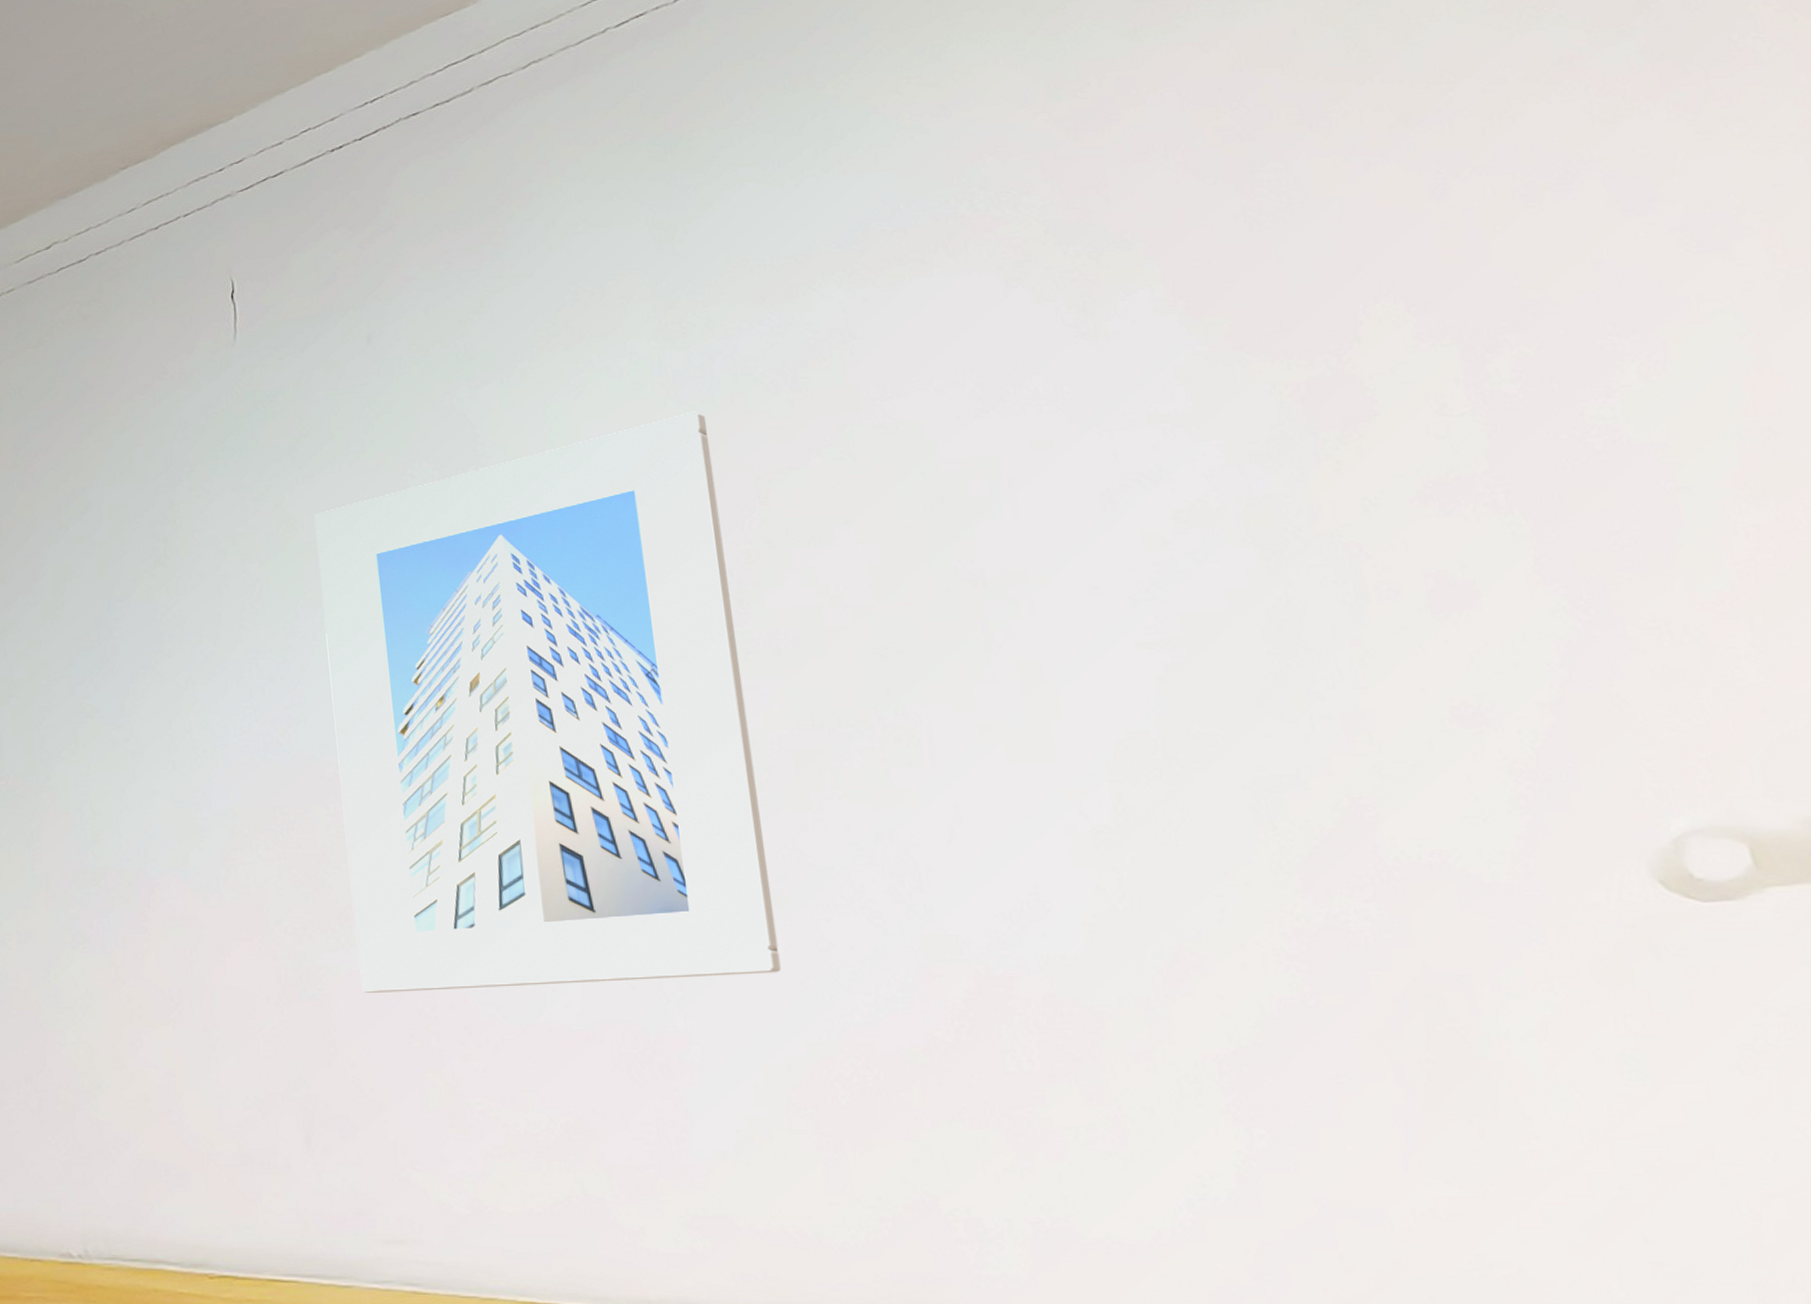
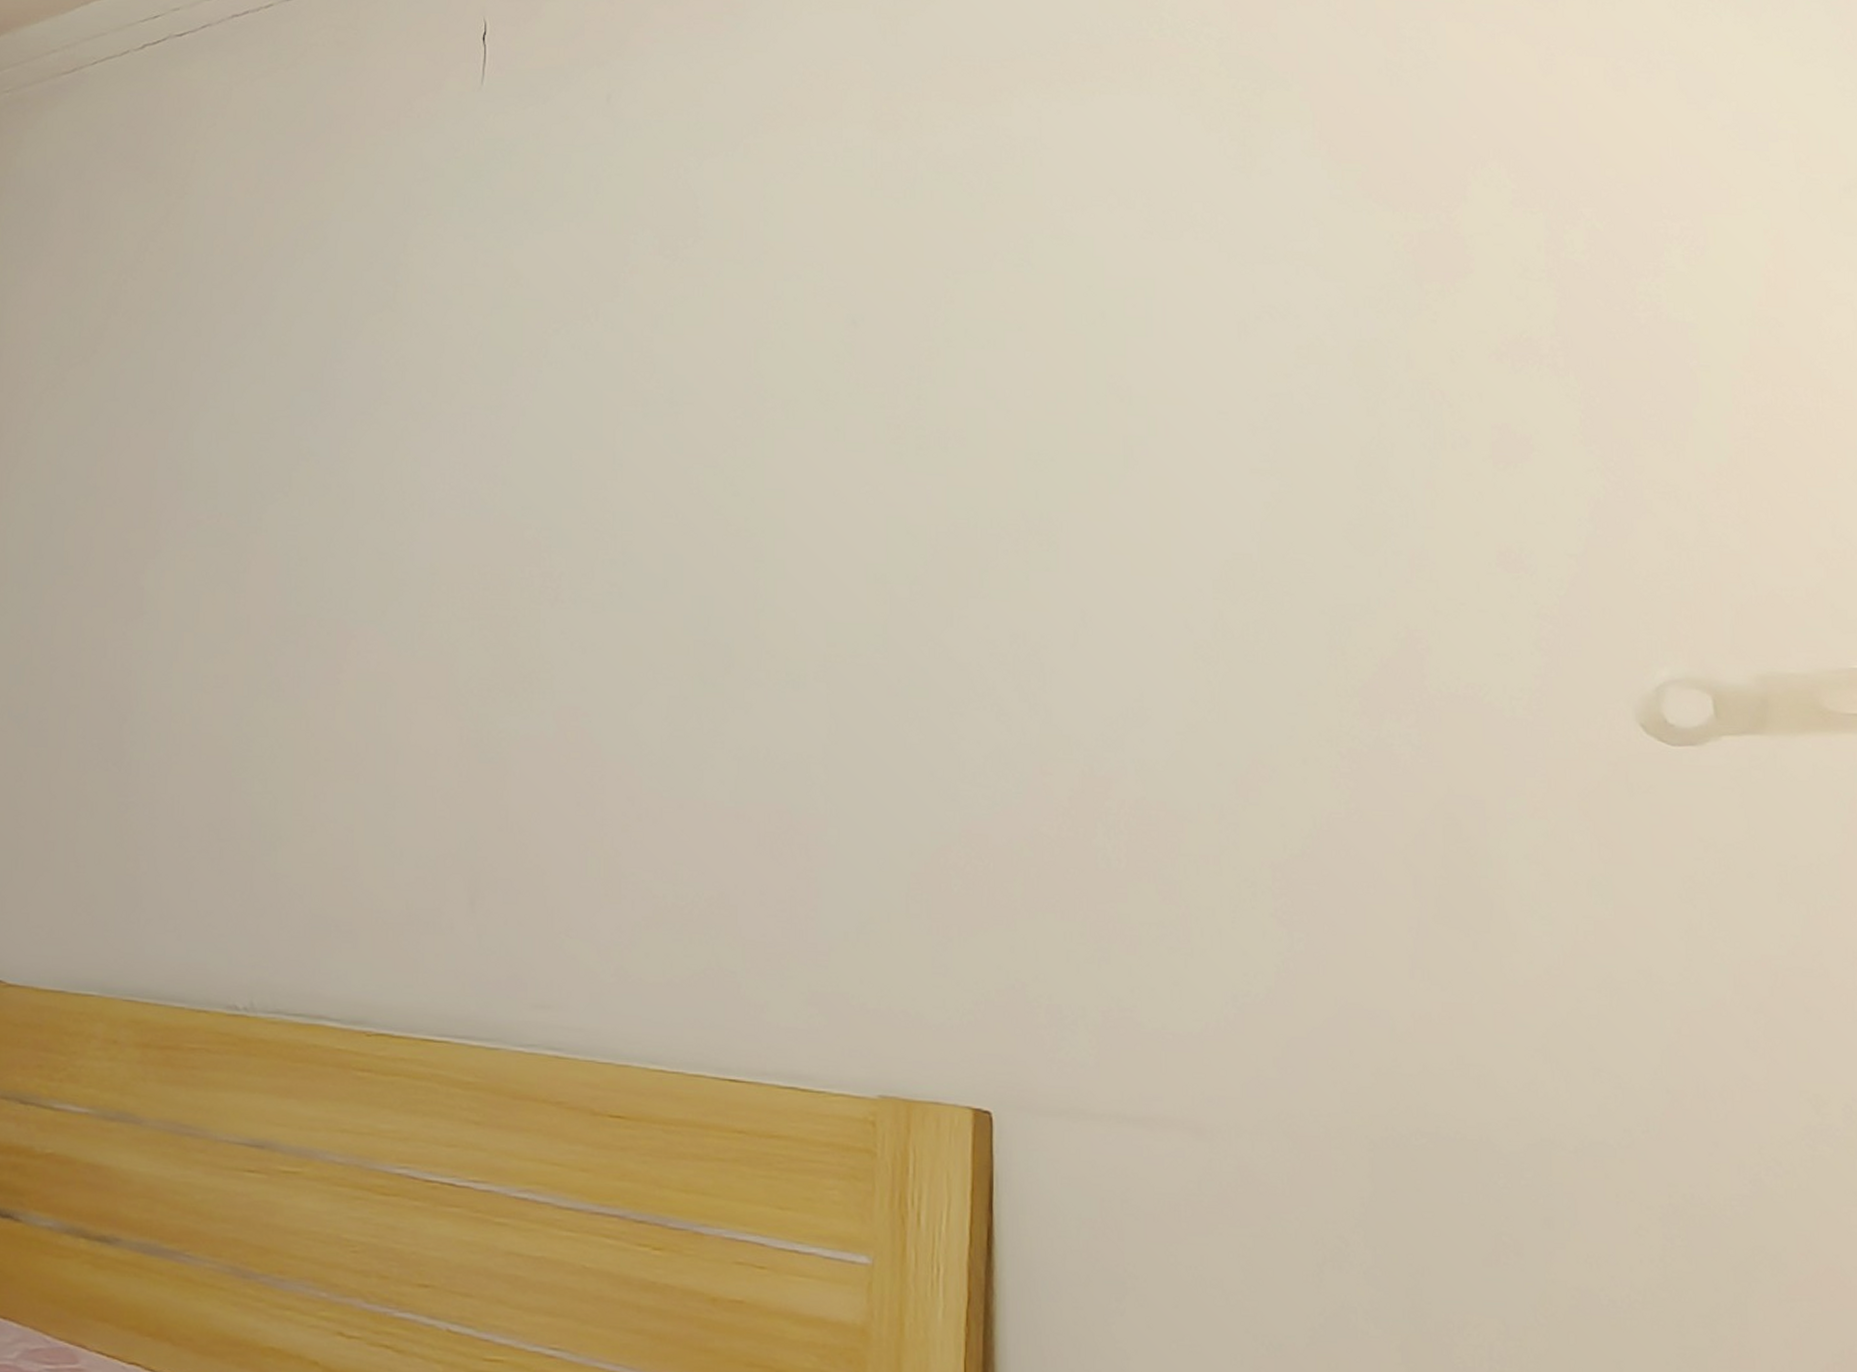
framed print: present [314,411,781,993] -> none [537,204,915,763]

